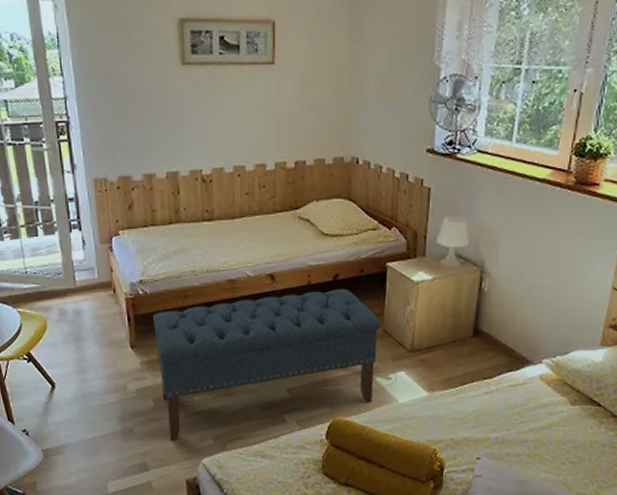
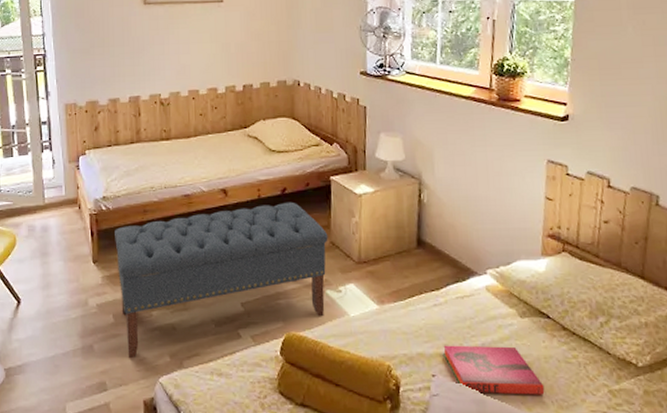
hardback book: none [490,430,587,477] -> present [443,345,545,395]

